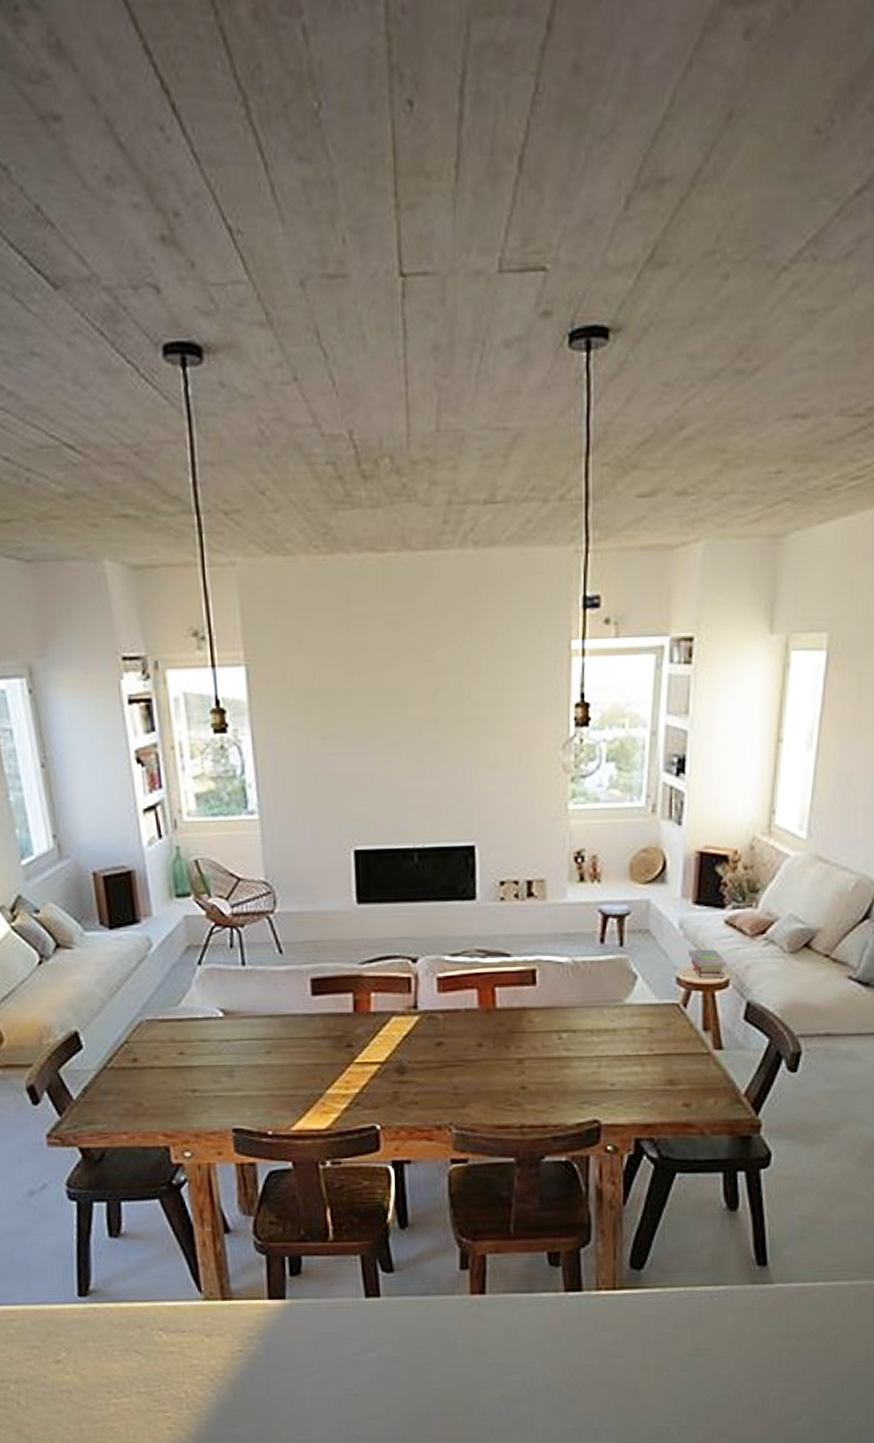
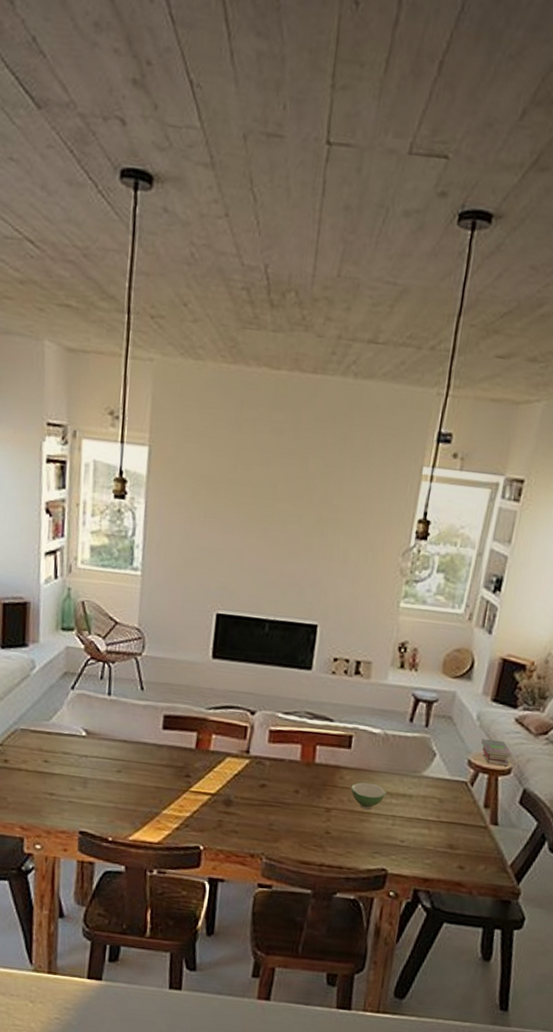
bowl: none [543,1021,586,1053] -> present [351,782,387,809]

